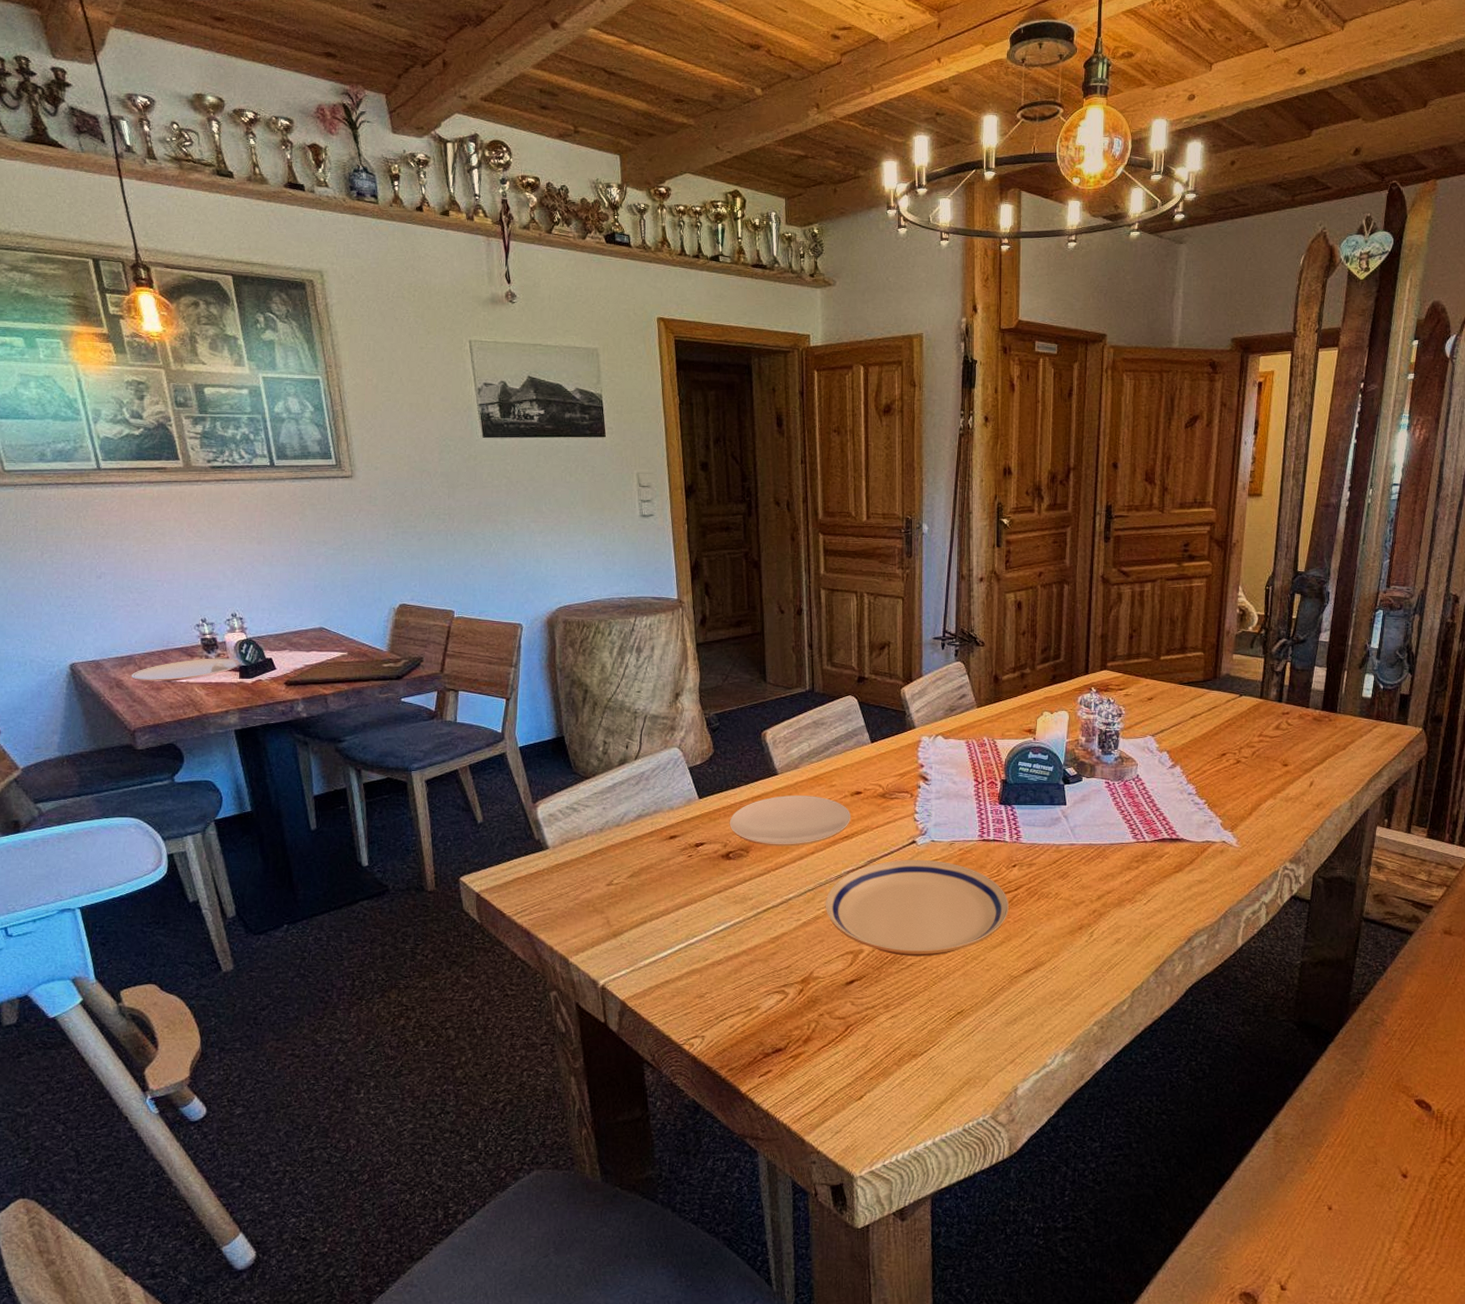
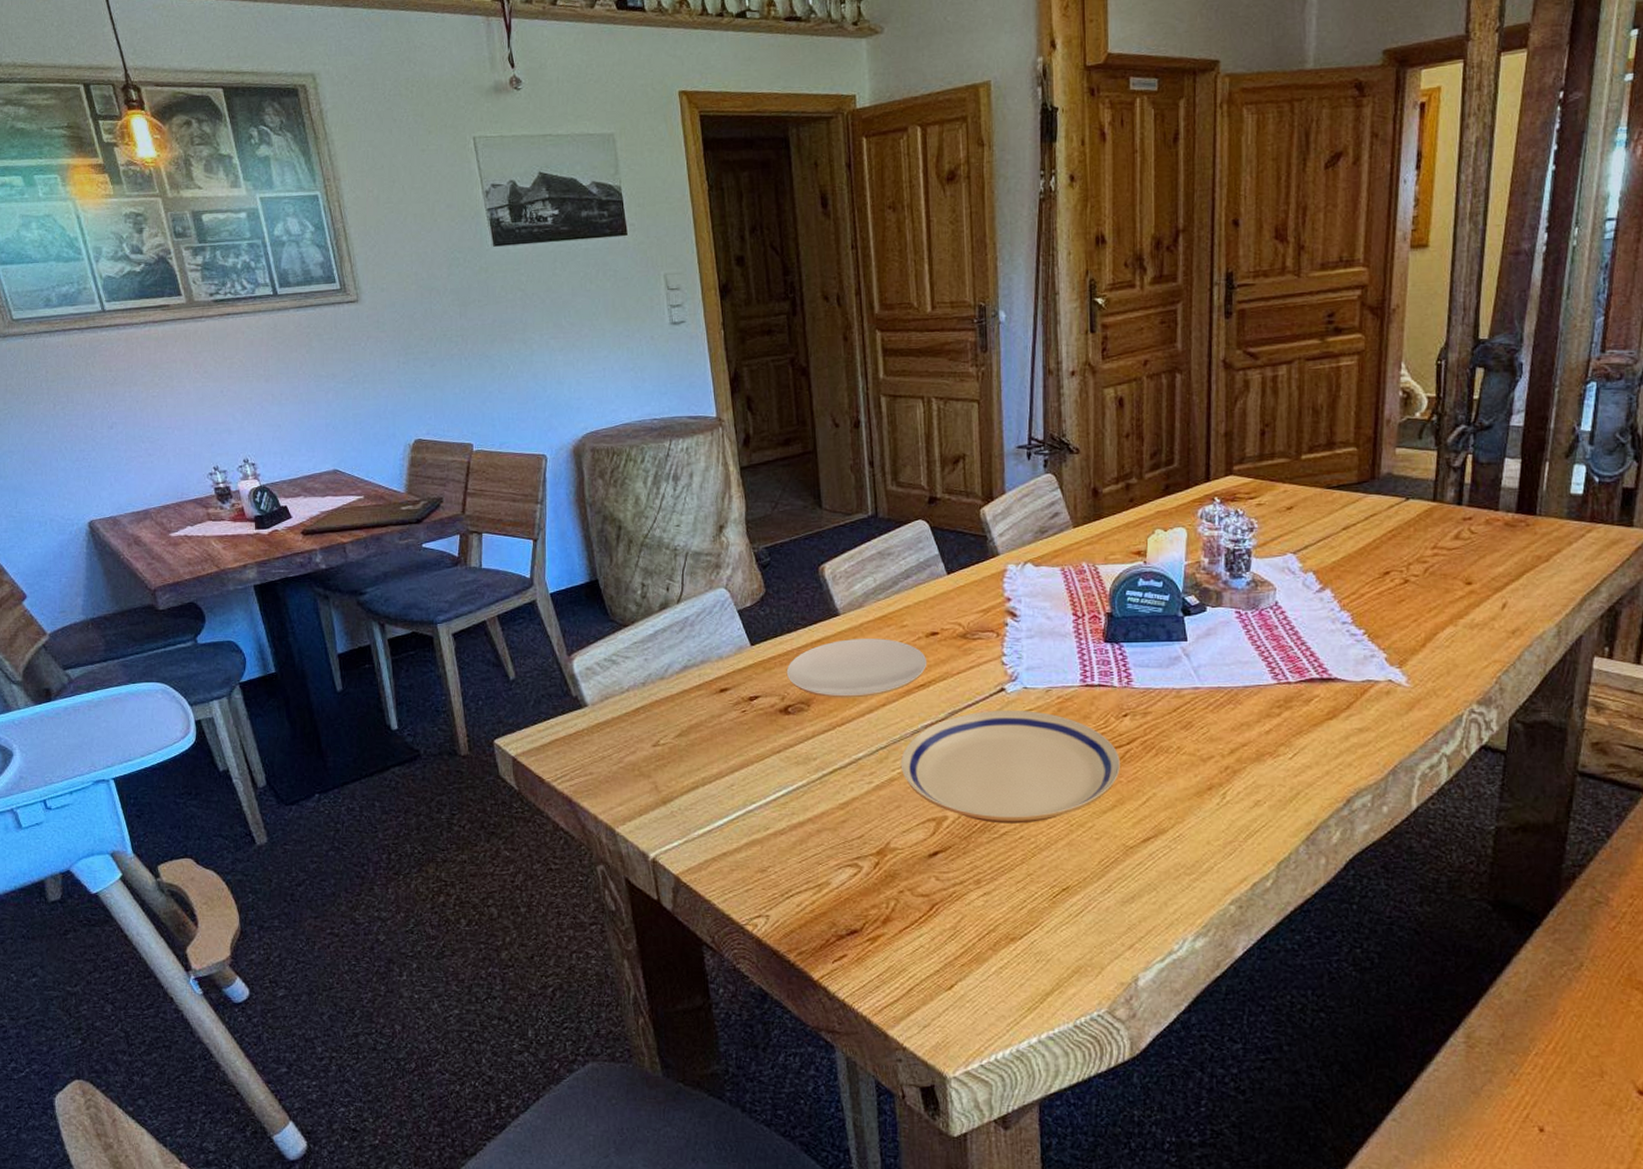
plate: present [131,658,242,681] -> none [148,508,257,537]

